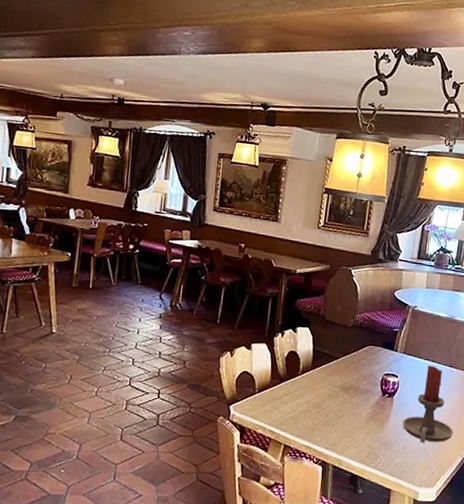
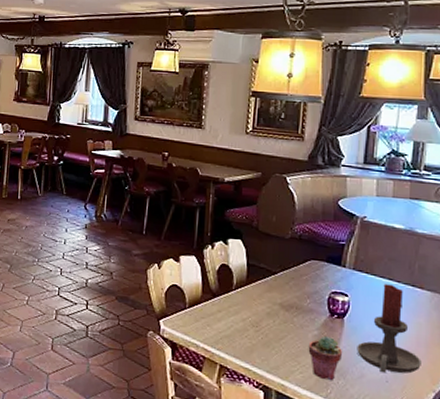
potted succulent: none [362,413,390,453] -> present [308,335,342,381]

